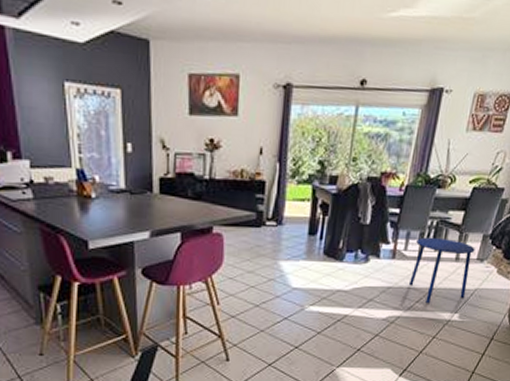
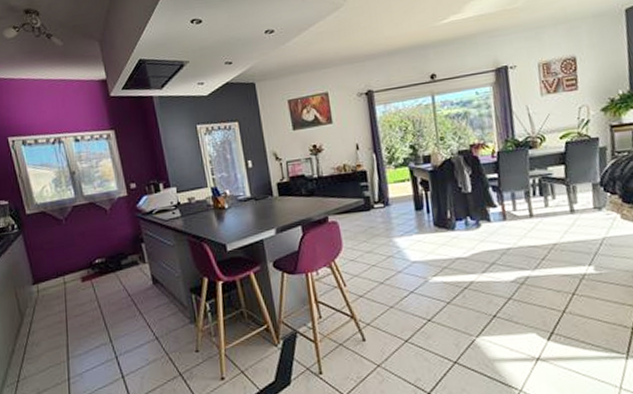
side table: present [408,237,475,304] -> none [523,193,594,260]

